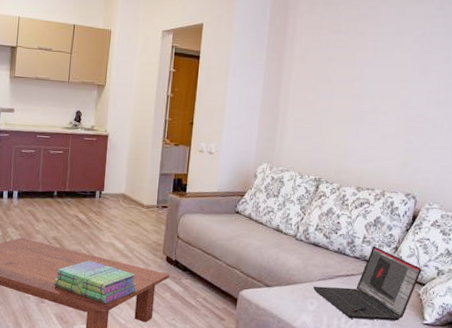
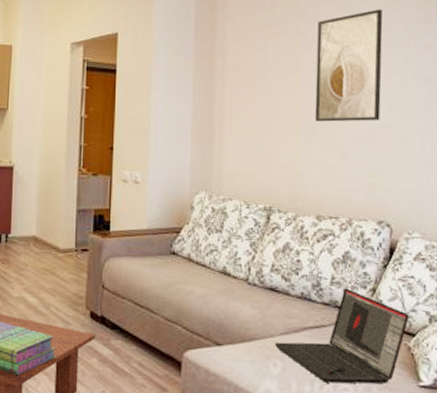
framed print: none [364,14,430,111] -> present [315,9,383,122]

